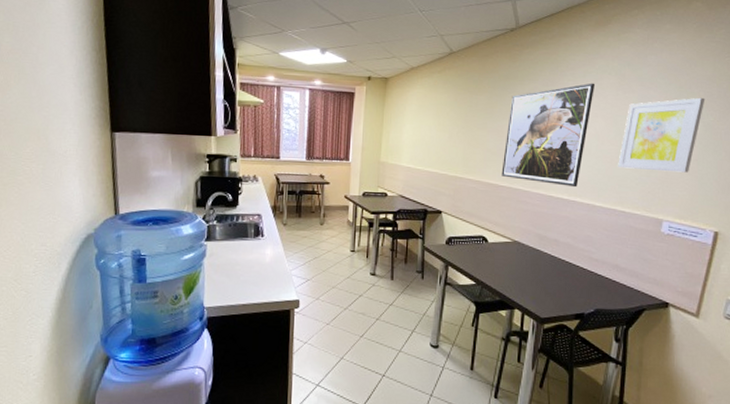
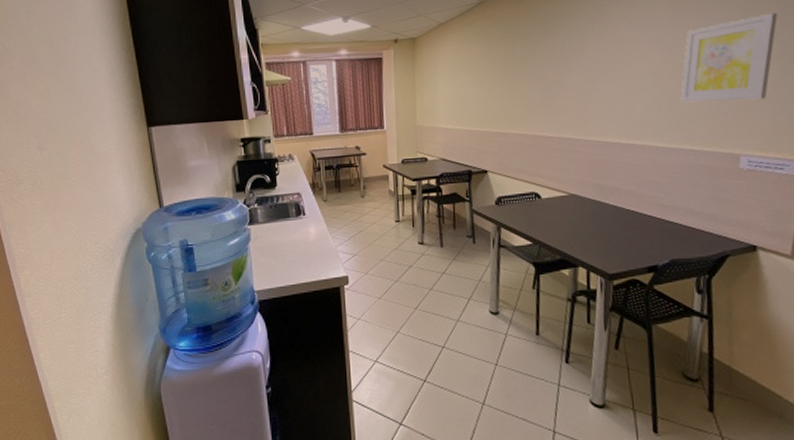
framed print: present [501,83,596,188] -> none [548,13,646,130]

